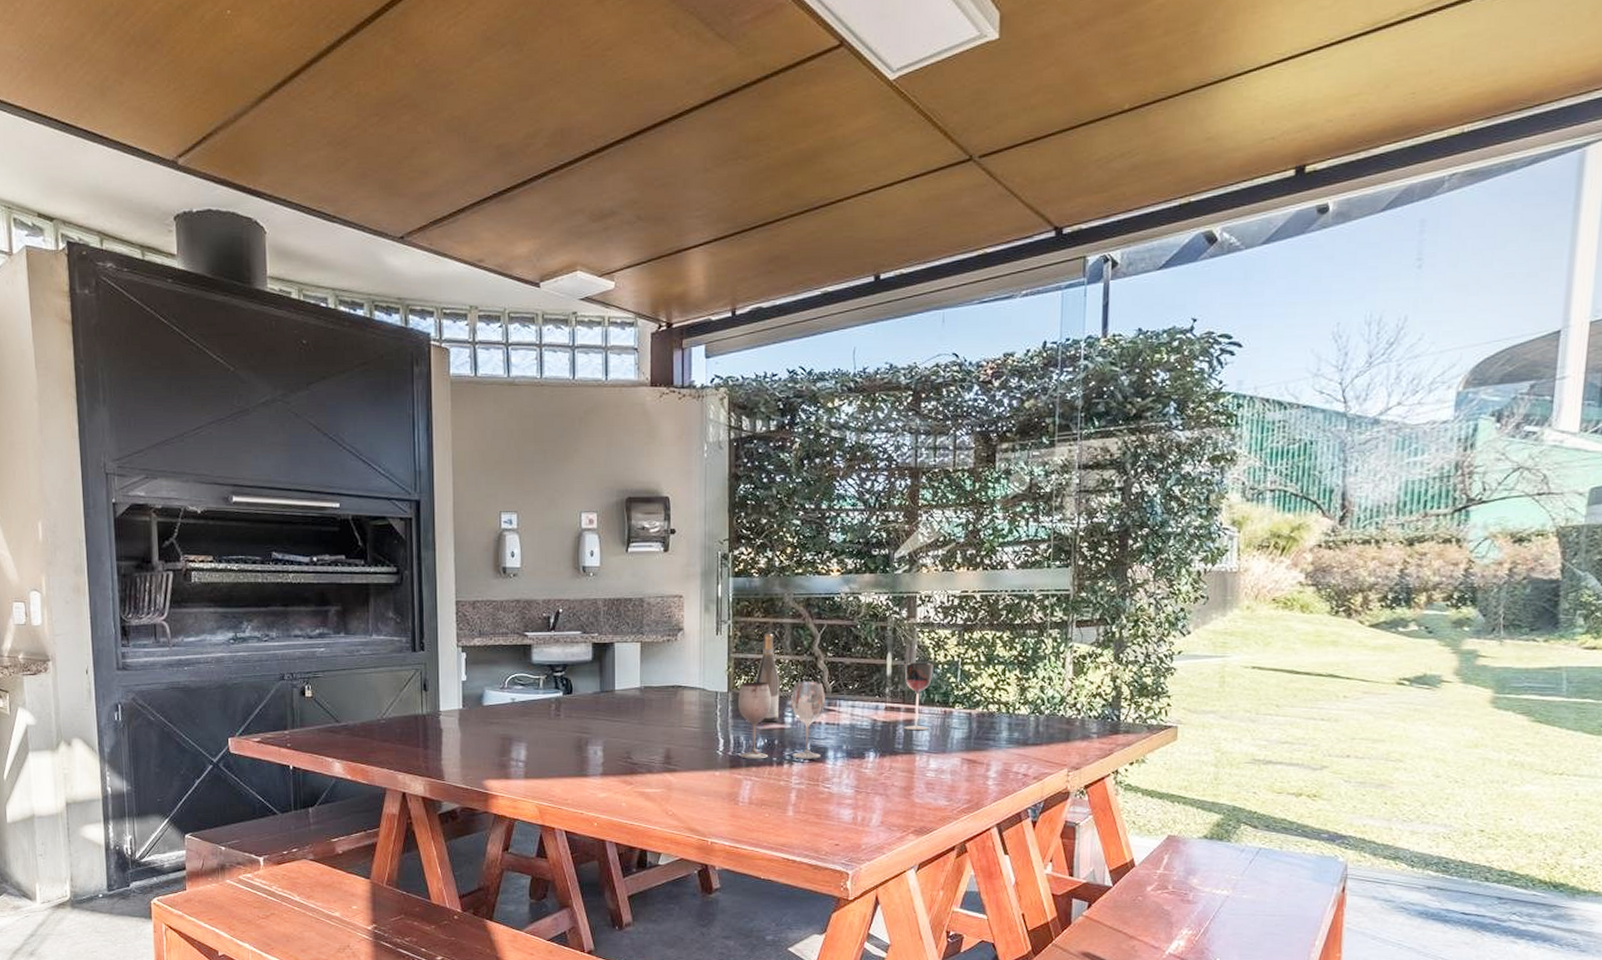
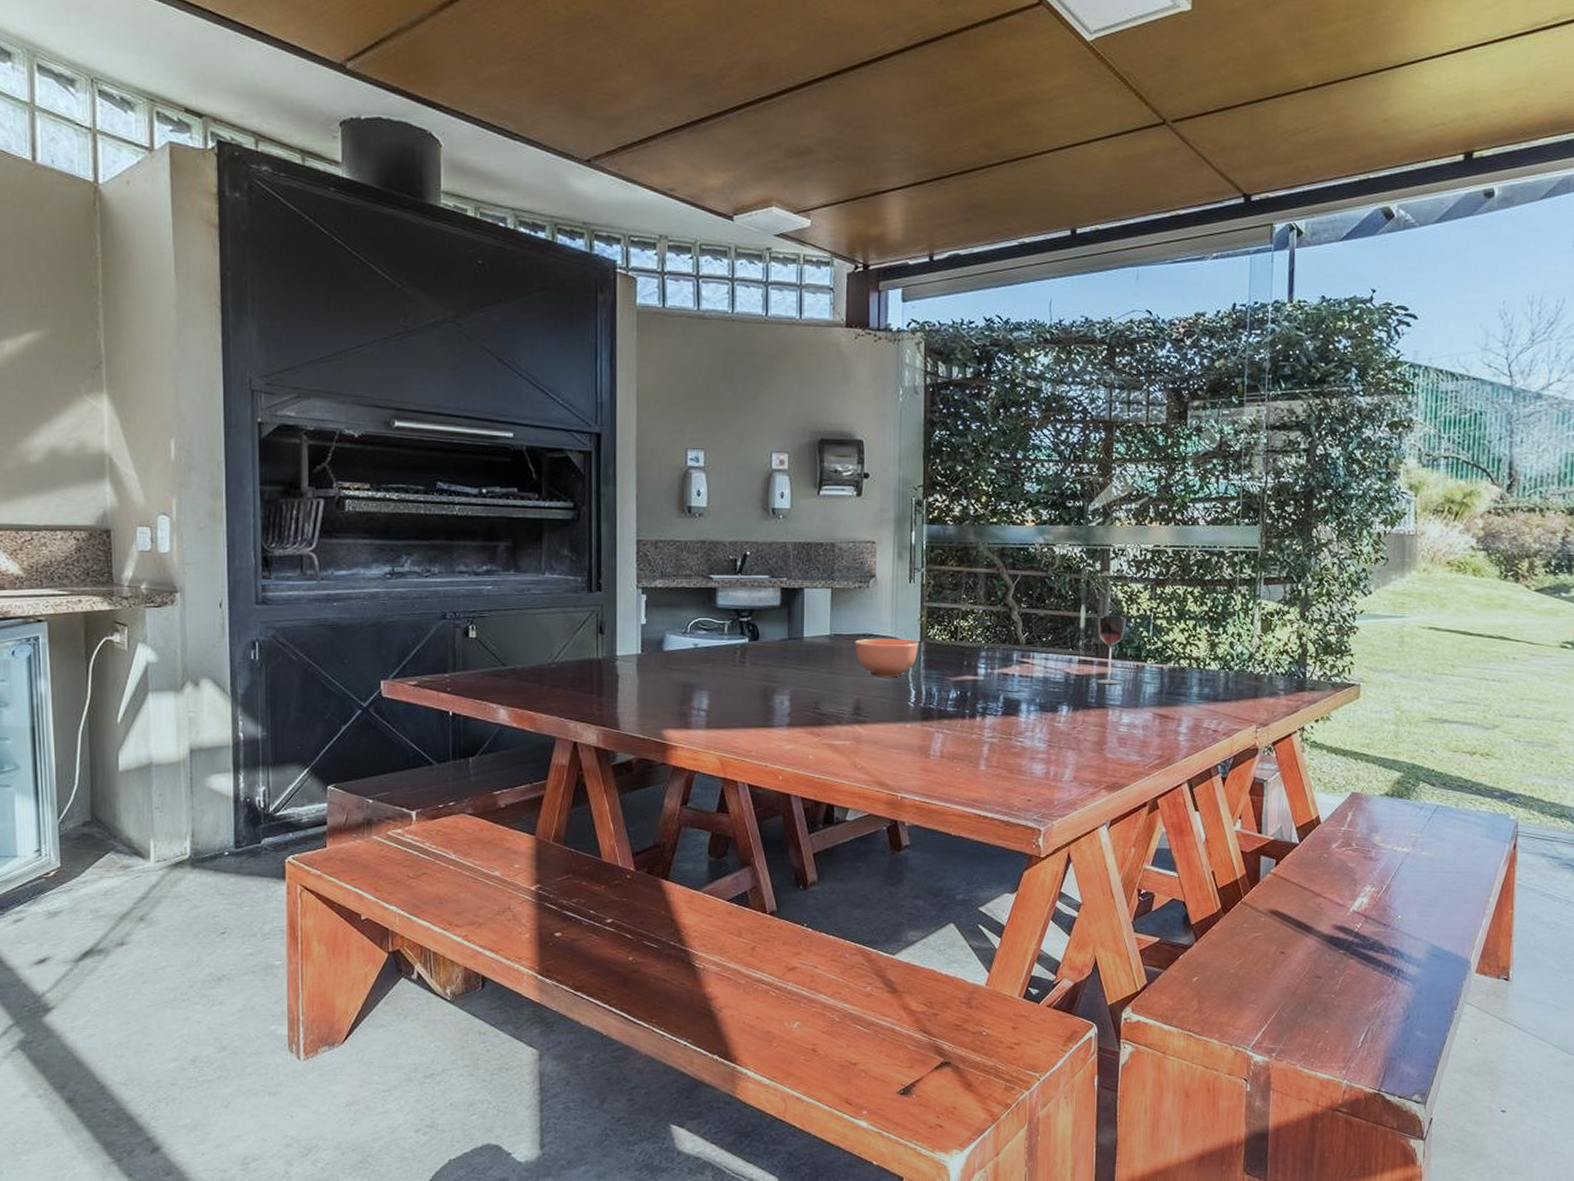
bowl: none [664,689,726,726] -> present [855,638,919,677]
wineglass: present [737,681,825,759] -> none [930,631,1019,712]
wine bottle: present [755,633,780,722] -> none [948,582,973,674]

